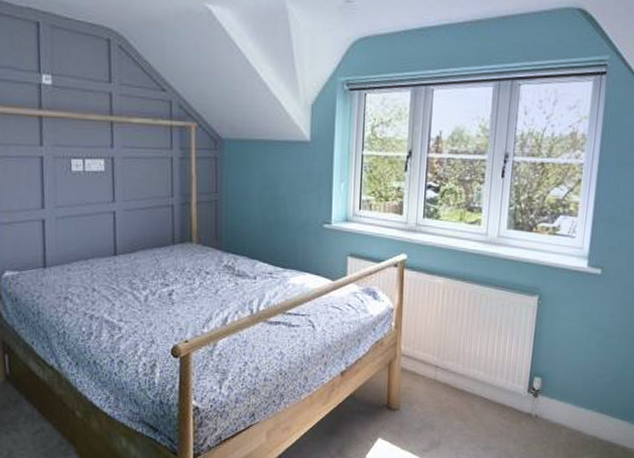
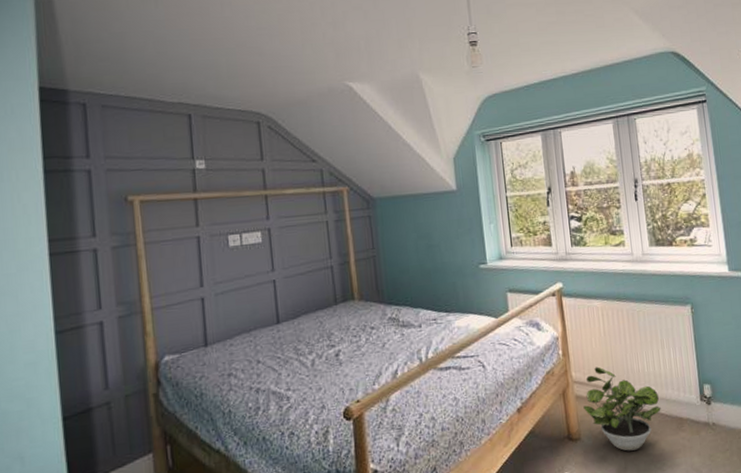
potted plant: none [407,343,486,428] -> present [583,366,661,451]

